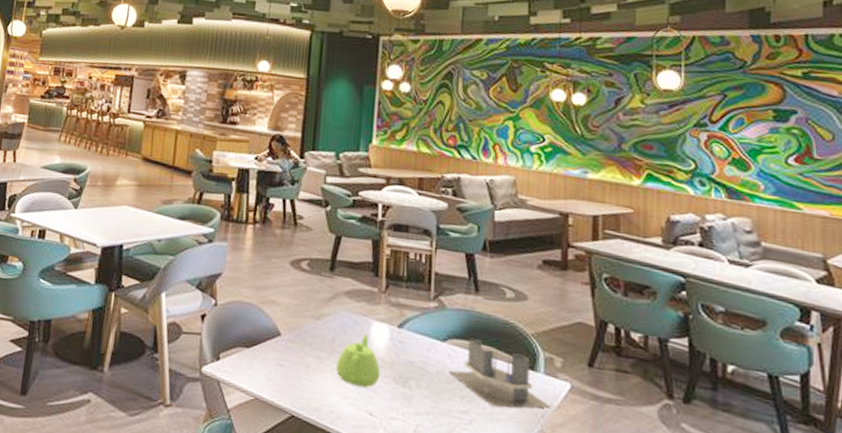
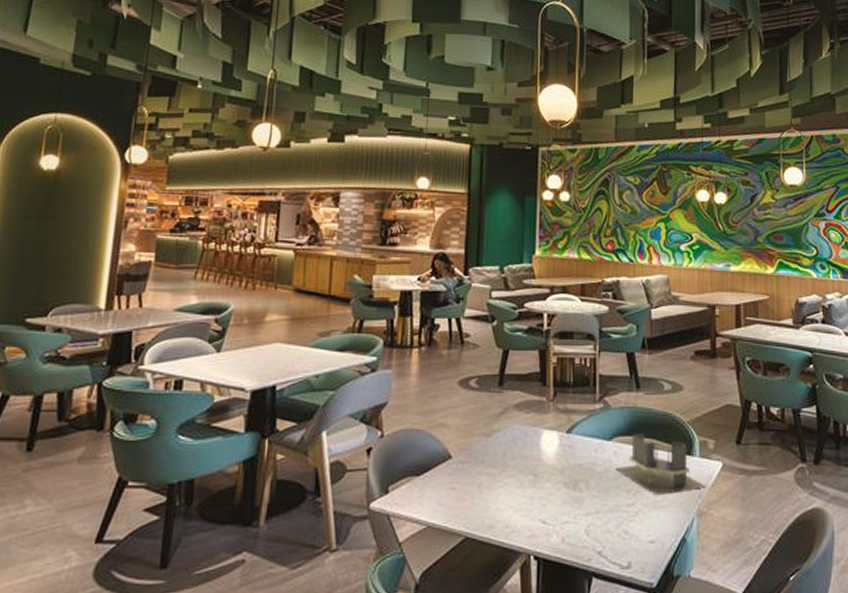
teapot: present [336,334,381,388] -> none [509,444,552,496]

